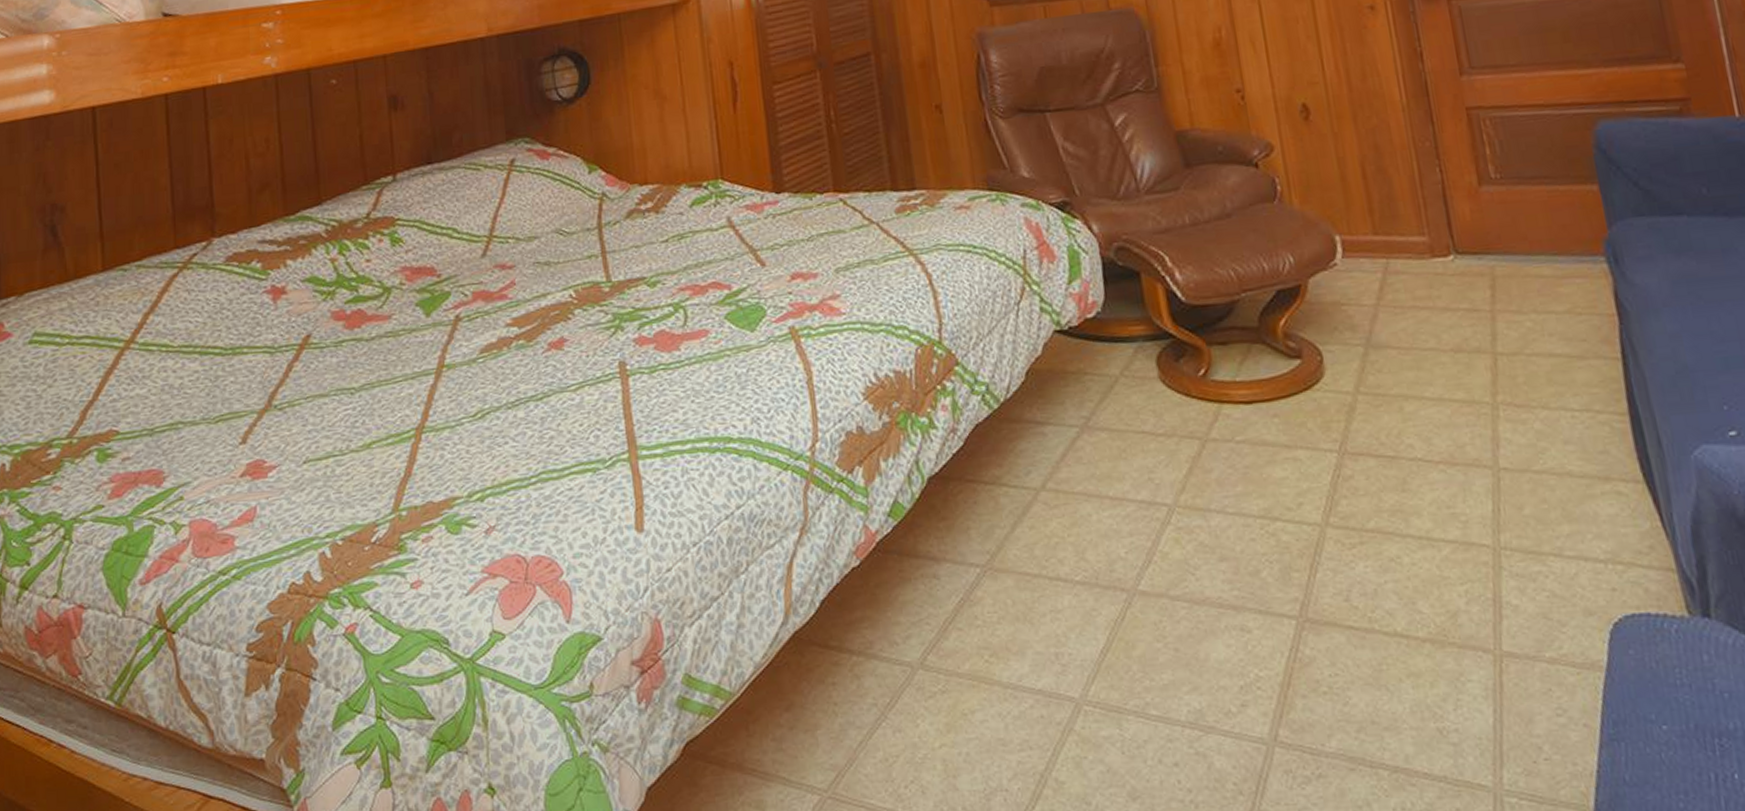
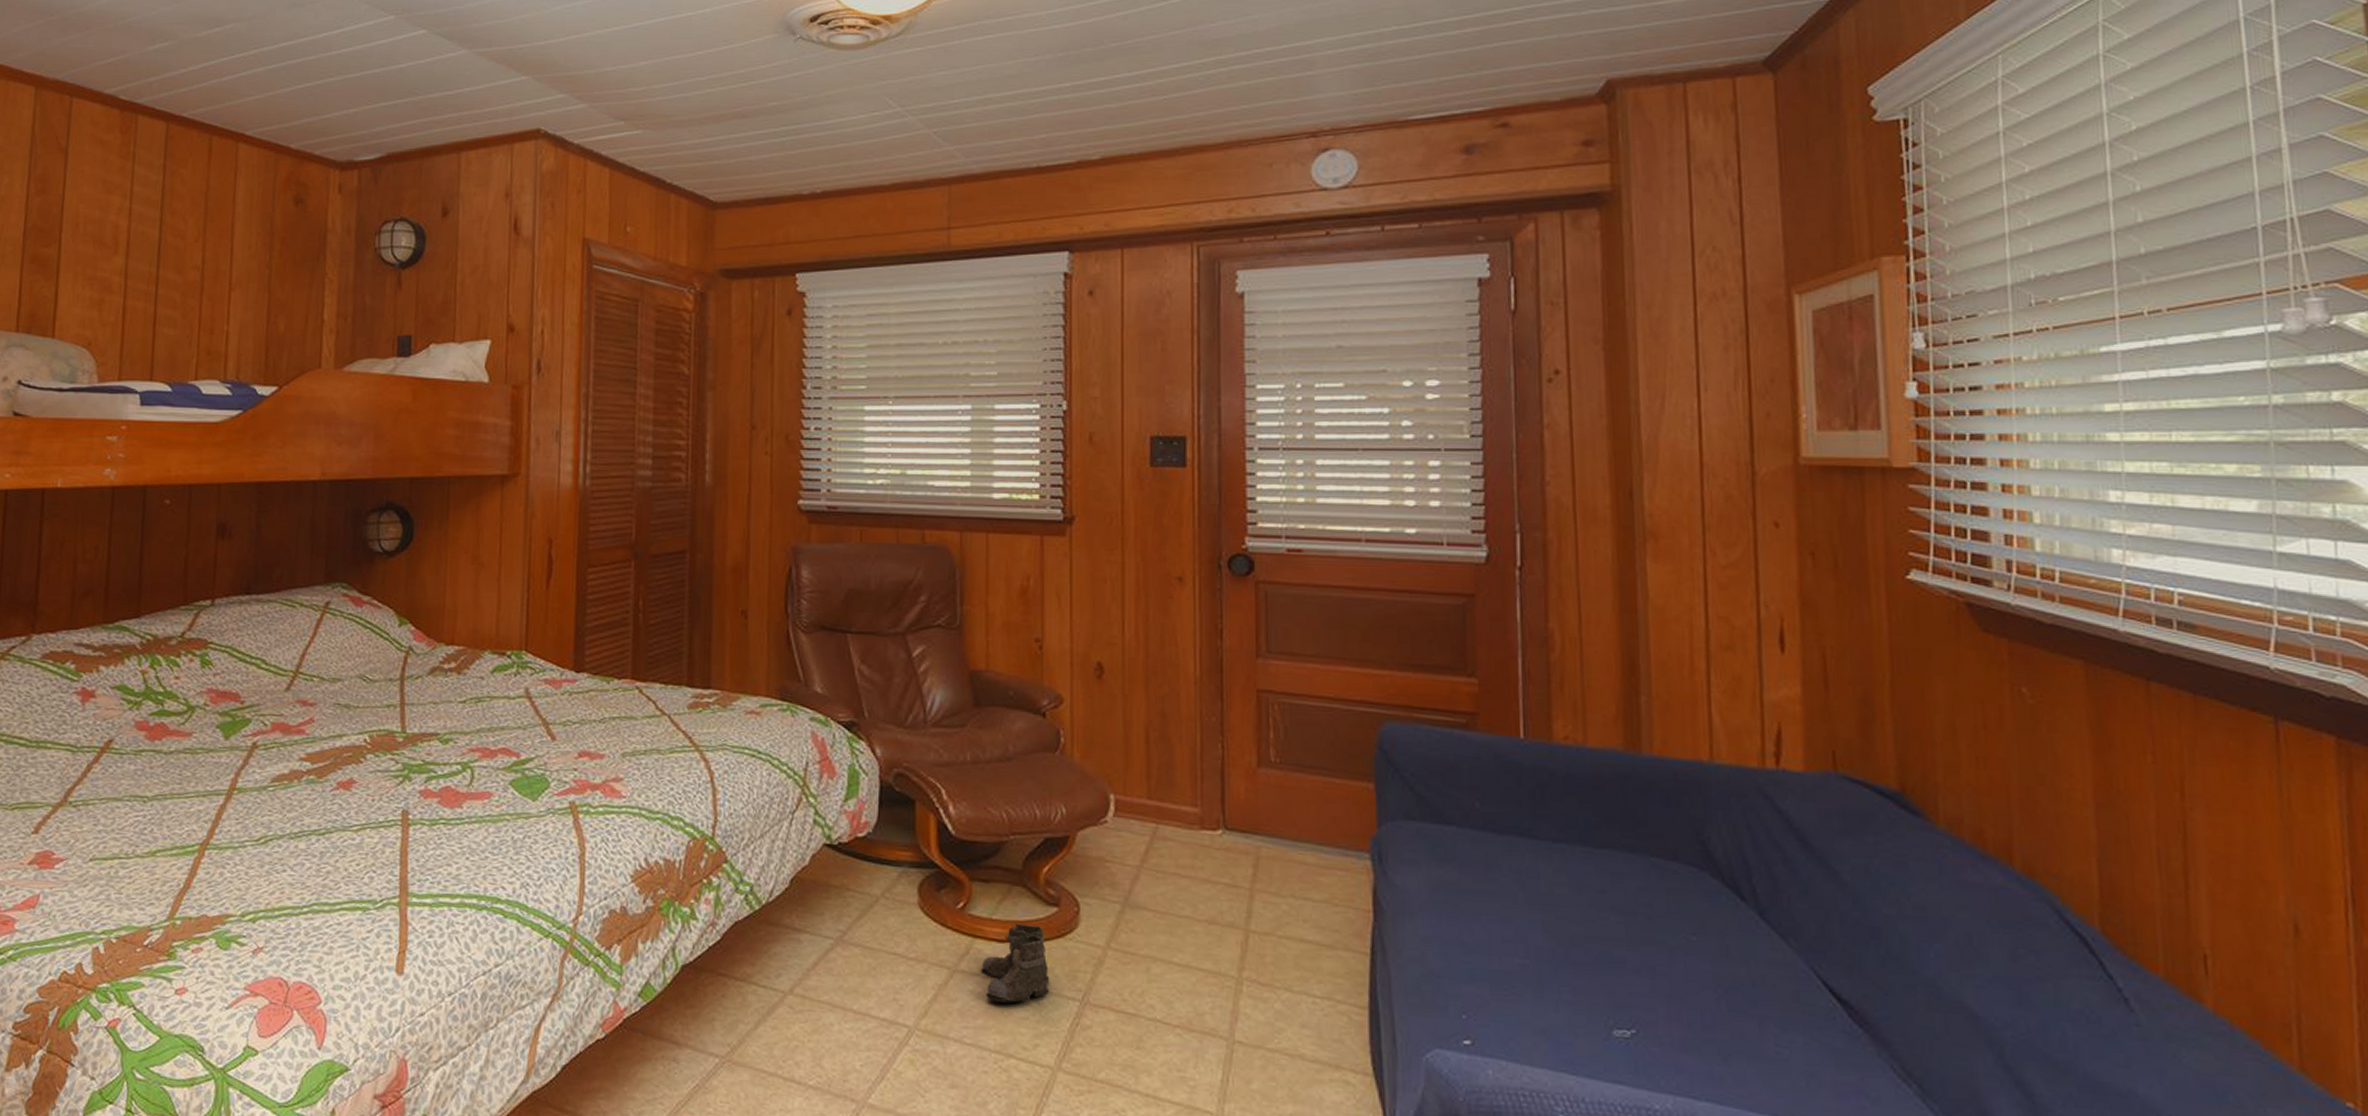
boots: none [1232,381,1305,466] -> present [981,923,1050,1007]

